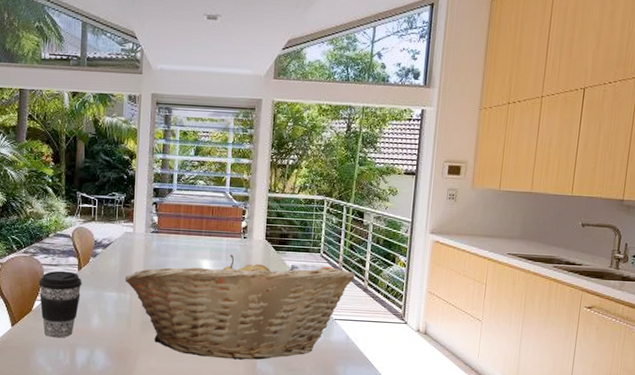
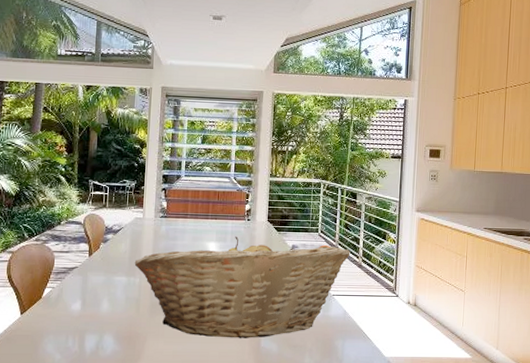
coffee cup: present [39,270,82,338] -> none [49,257,93,325]

